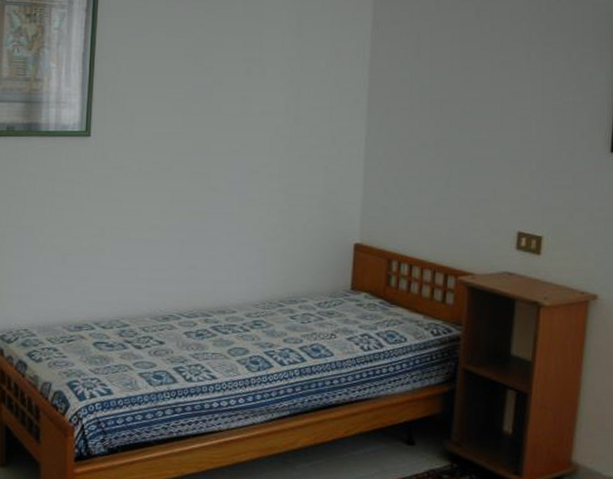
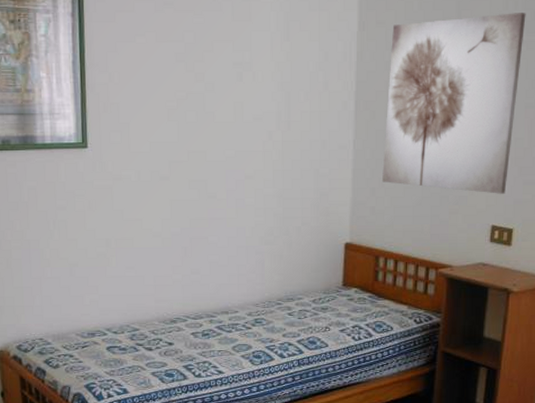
wall art: none [396,15,550,199] -> present [382,13,526,194]

